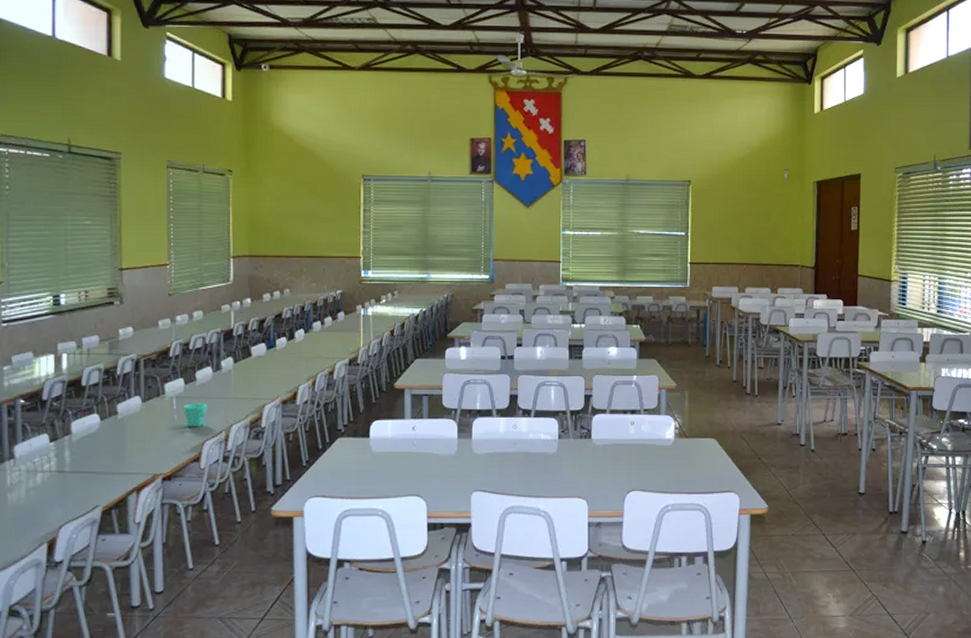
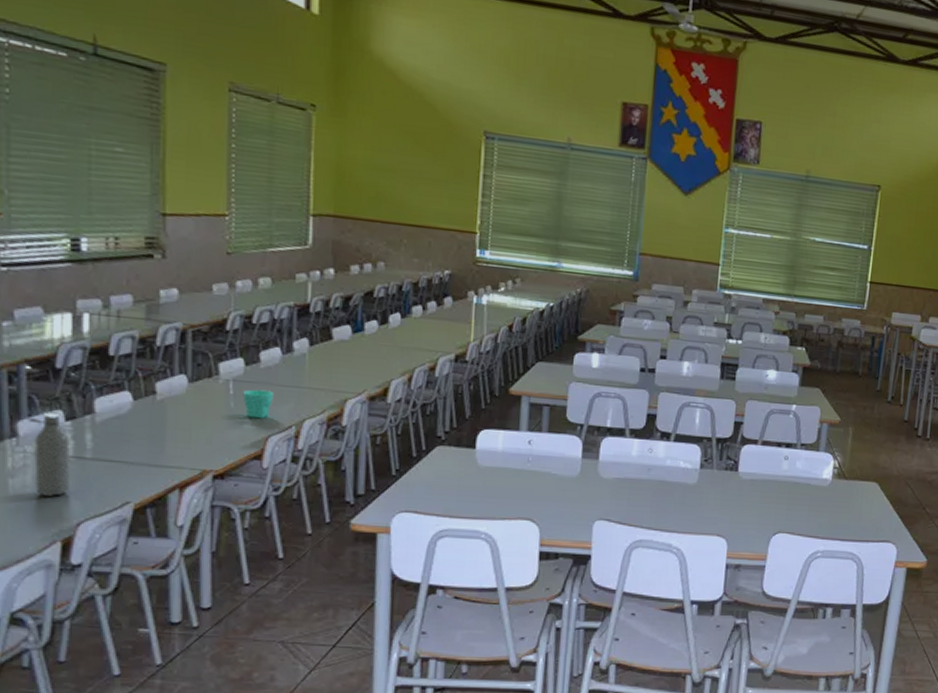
water bottle: none [22,436,54,505] -> present [27,412,71,496]

